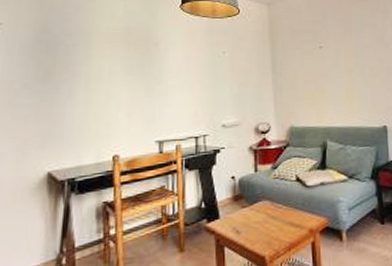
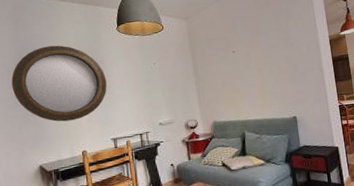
home mirror: none [23,18,159,116] -> present [11,45,107,122]

